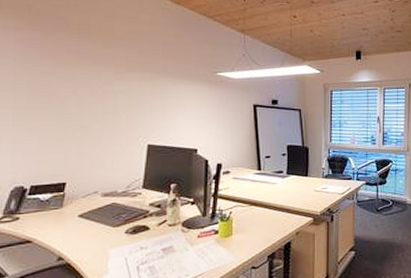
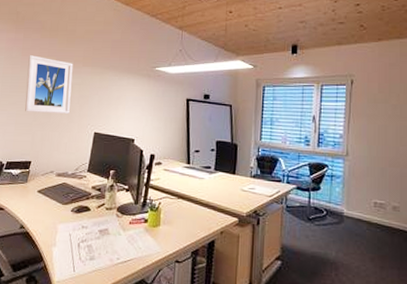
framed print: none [50,58,114,126] -> present [25,55,73,114]

